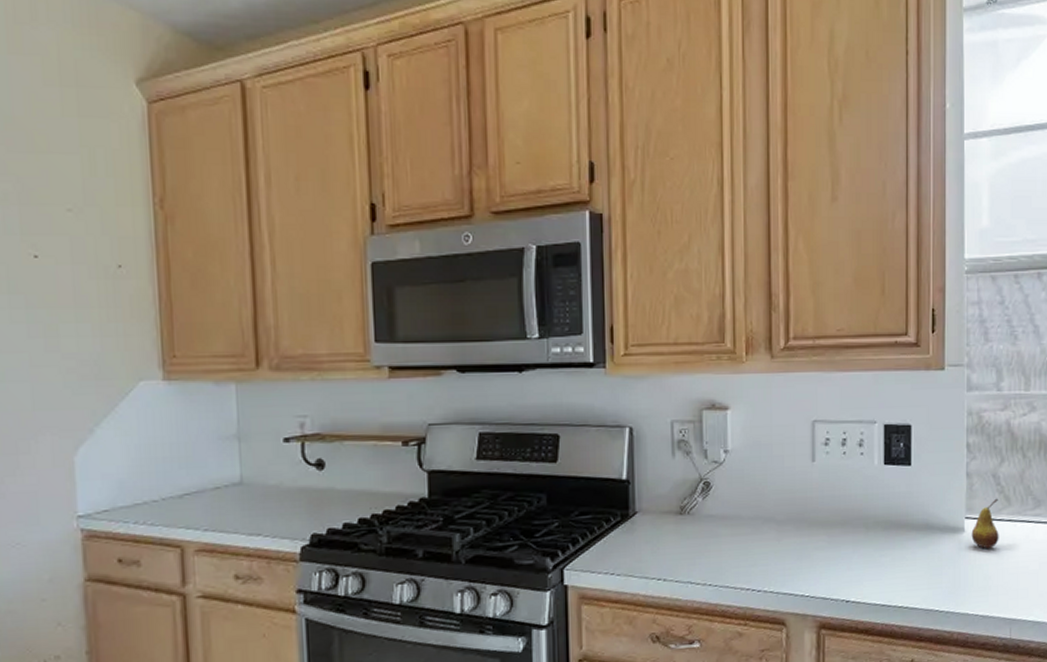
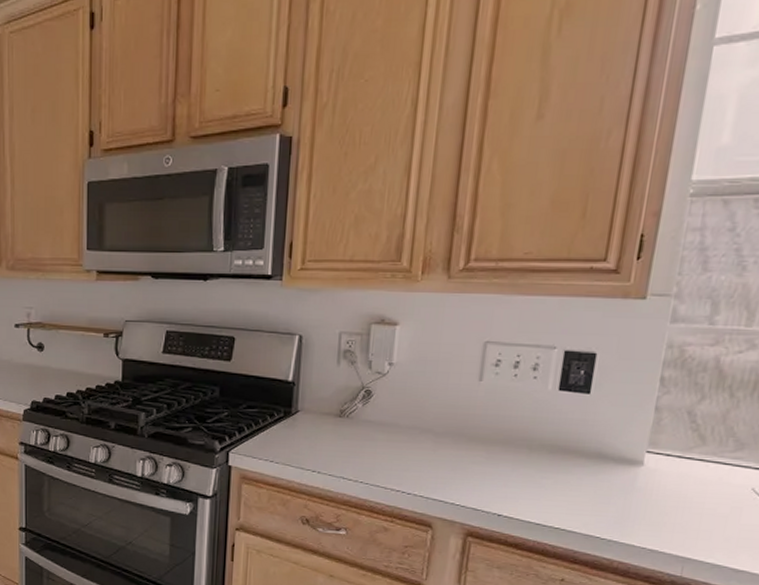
fruit: present [971,498,999,548] -> none [650,436,690,485]

